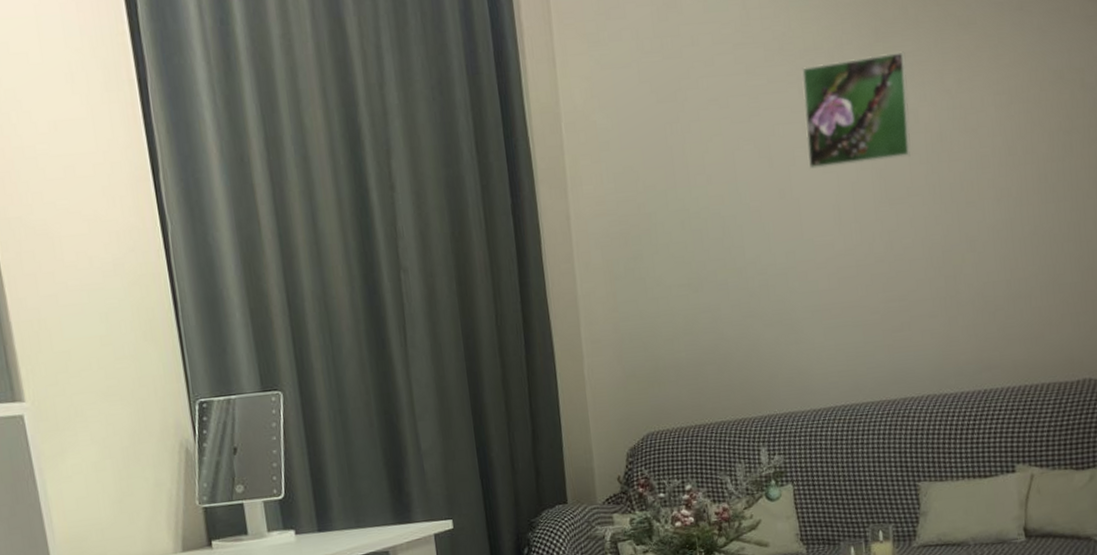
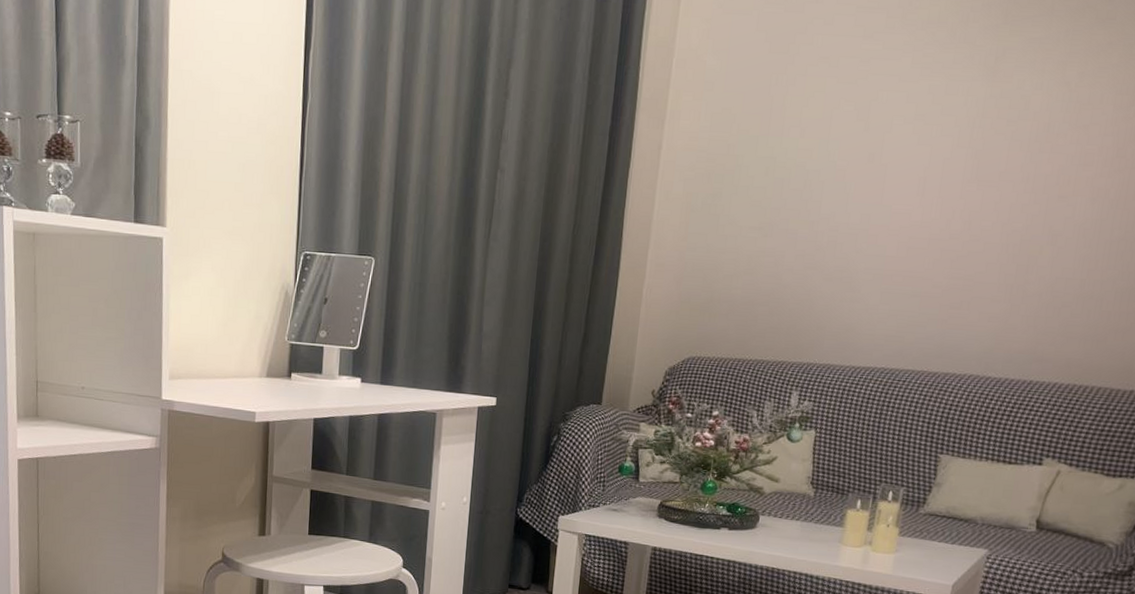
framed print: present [802,51,911,169] -> none [904,36,1032,143]

